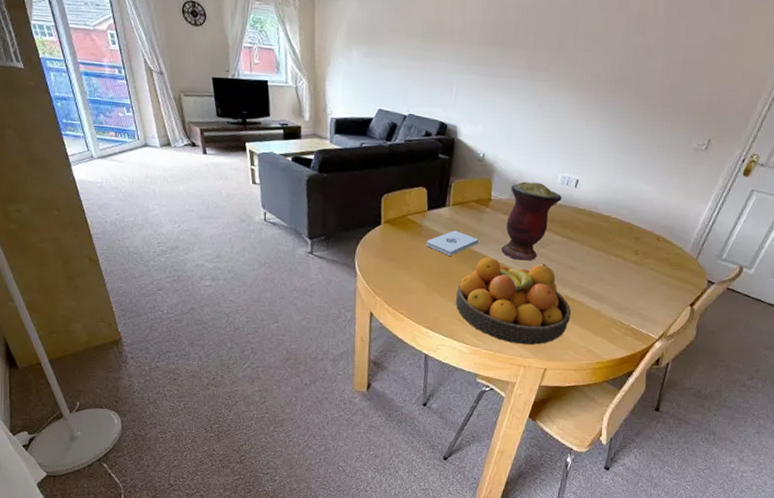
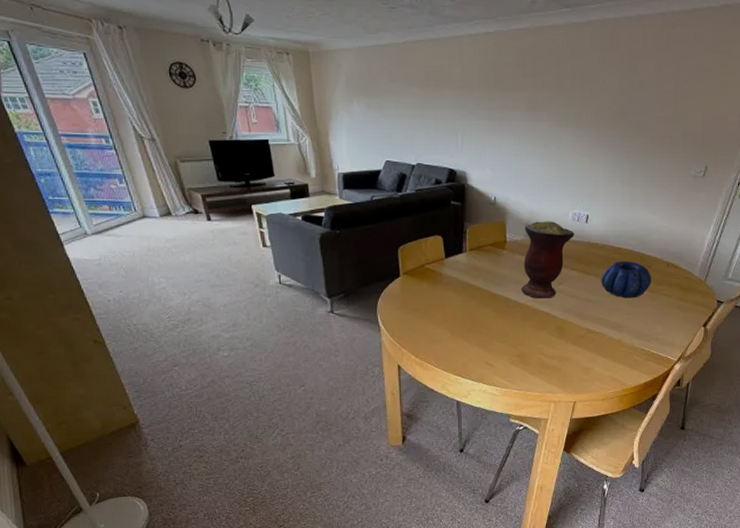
notepad: present [426,230,479,256] -> none [447,275,498,301]
fruit bowl: present [455,256,572,345] -> none [481,298,594,381]
decorative bowl: none [584,229,640,269] -> present [601,261,652,298]

